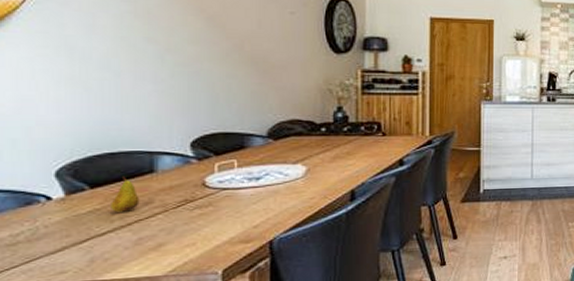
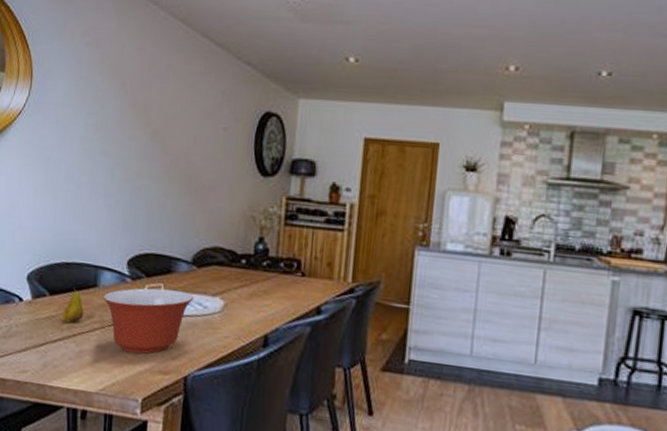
mixing bowl: none [163,164,273,230] -> present [103,288,194,355]

